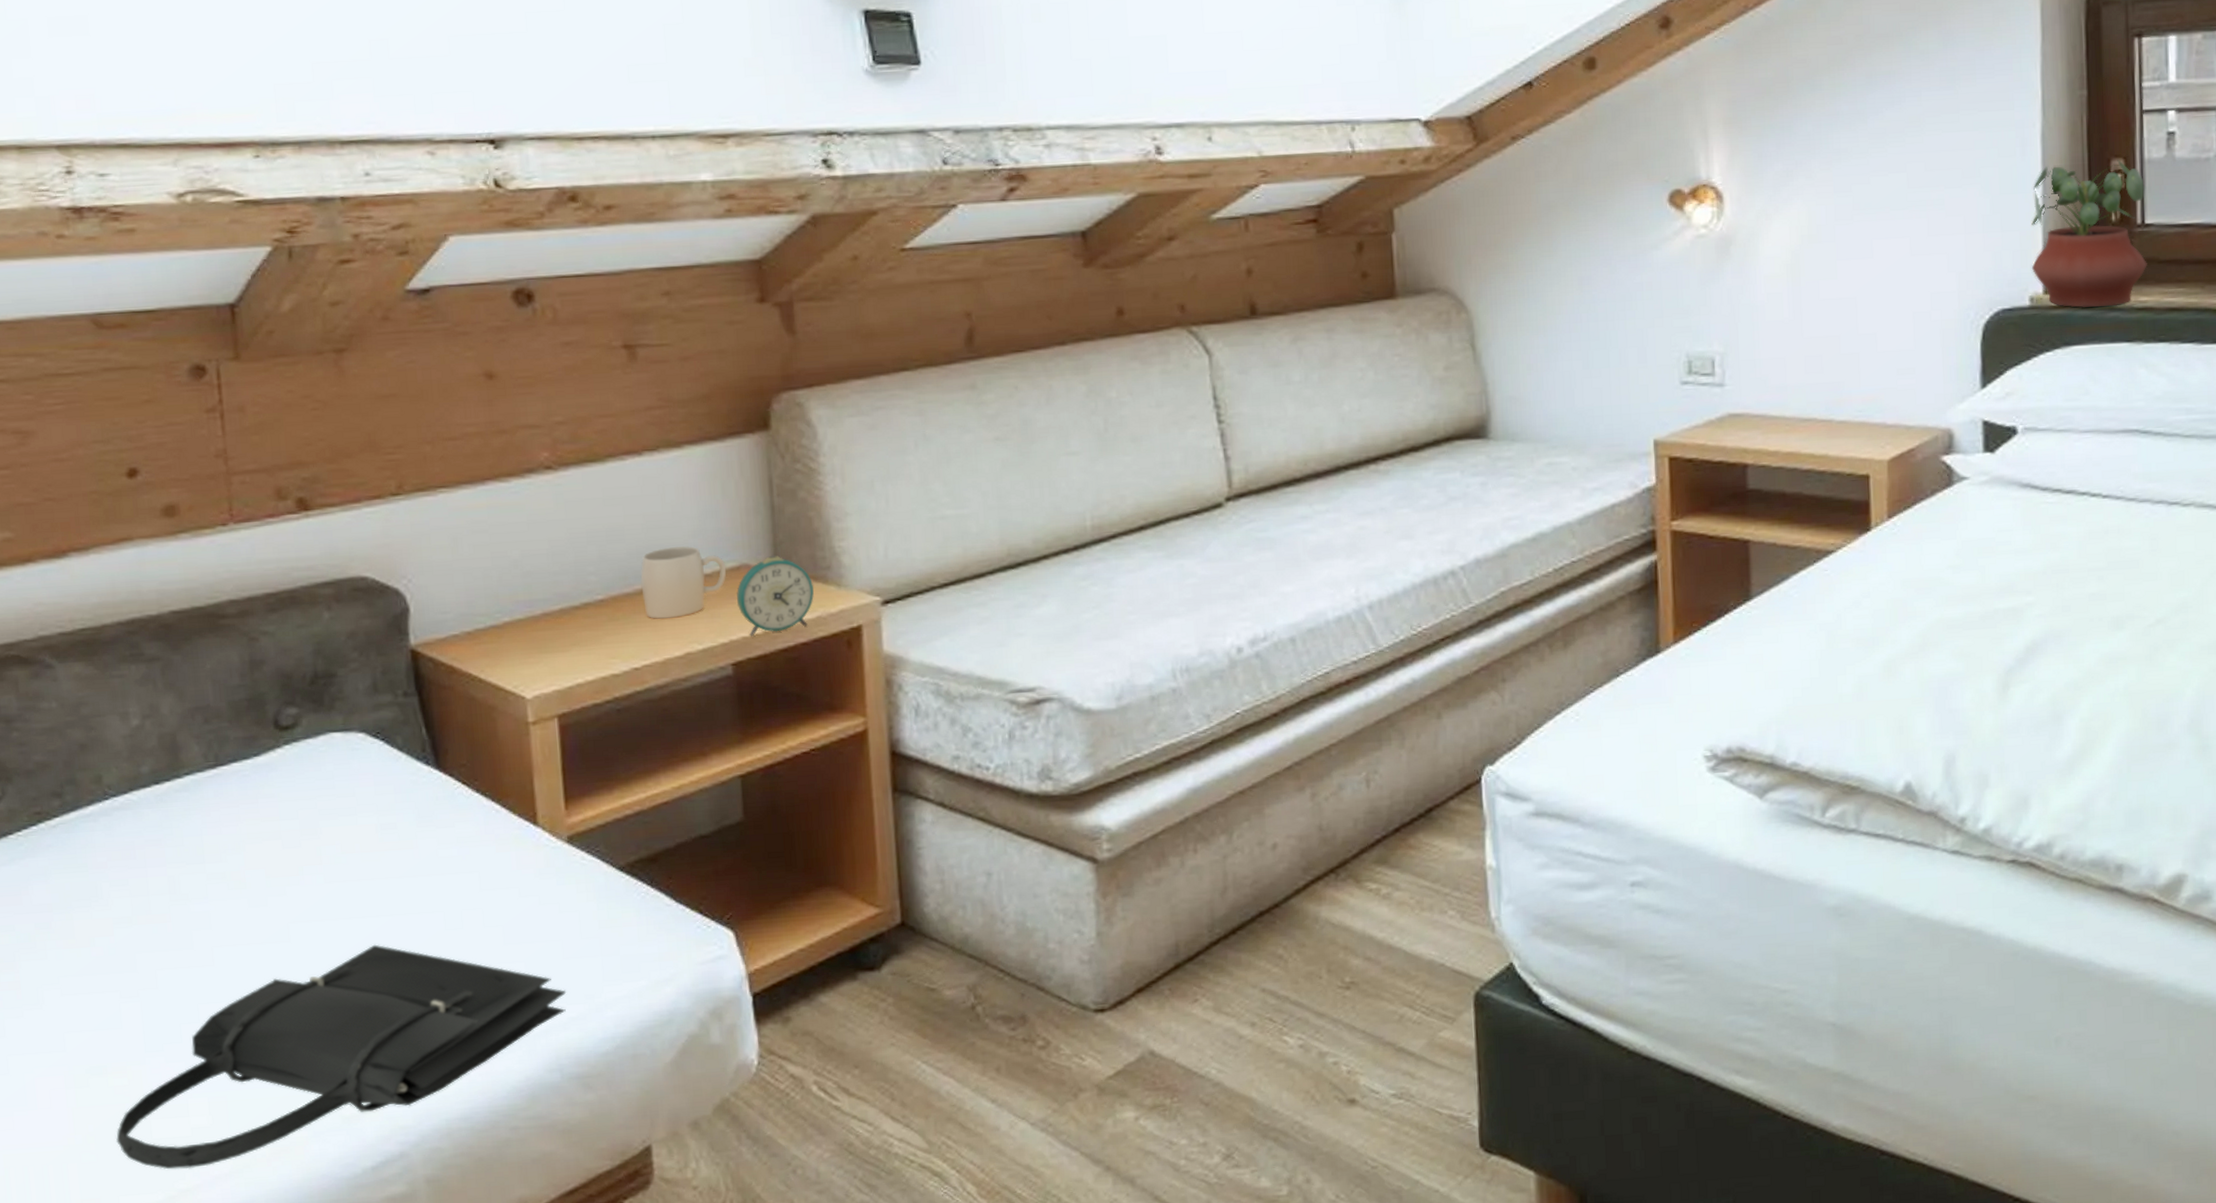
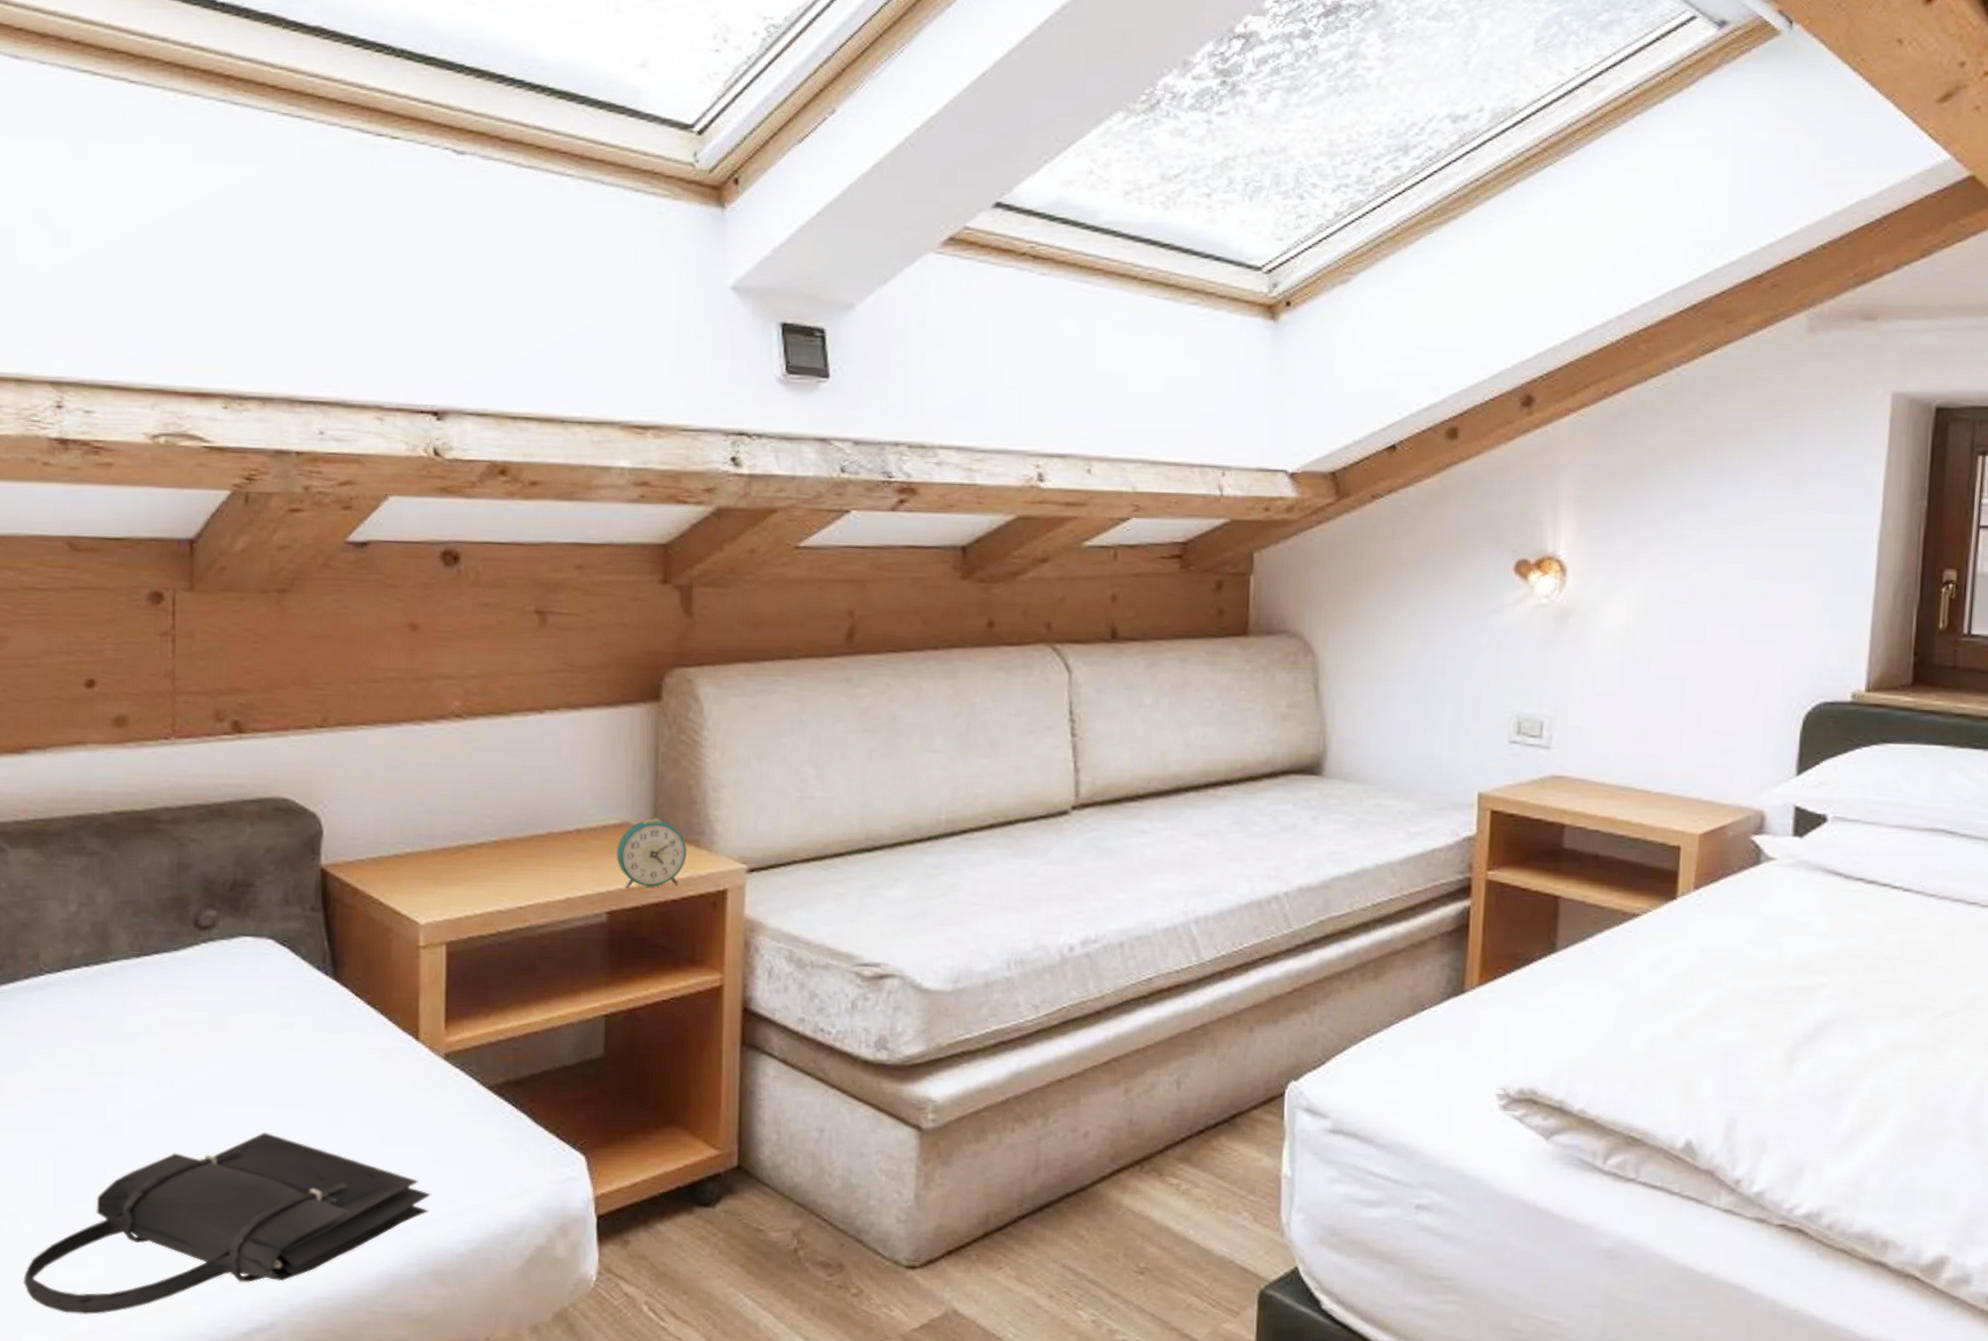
mug: present [640,546,727,619] -> none [531,800,610,865]
potted plant: present [2031,159,2147,308] -> none [1856,570,1974,710]

